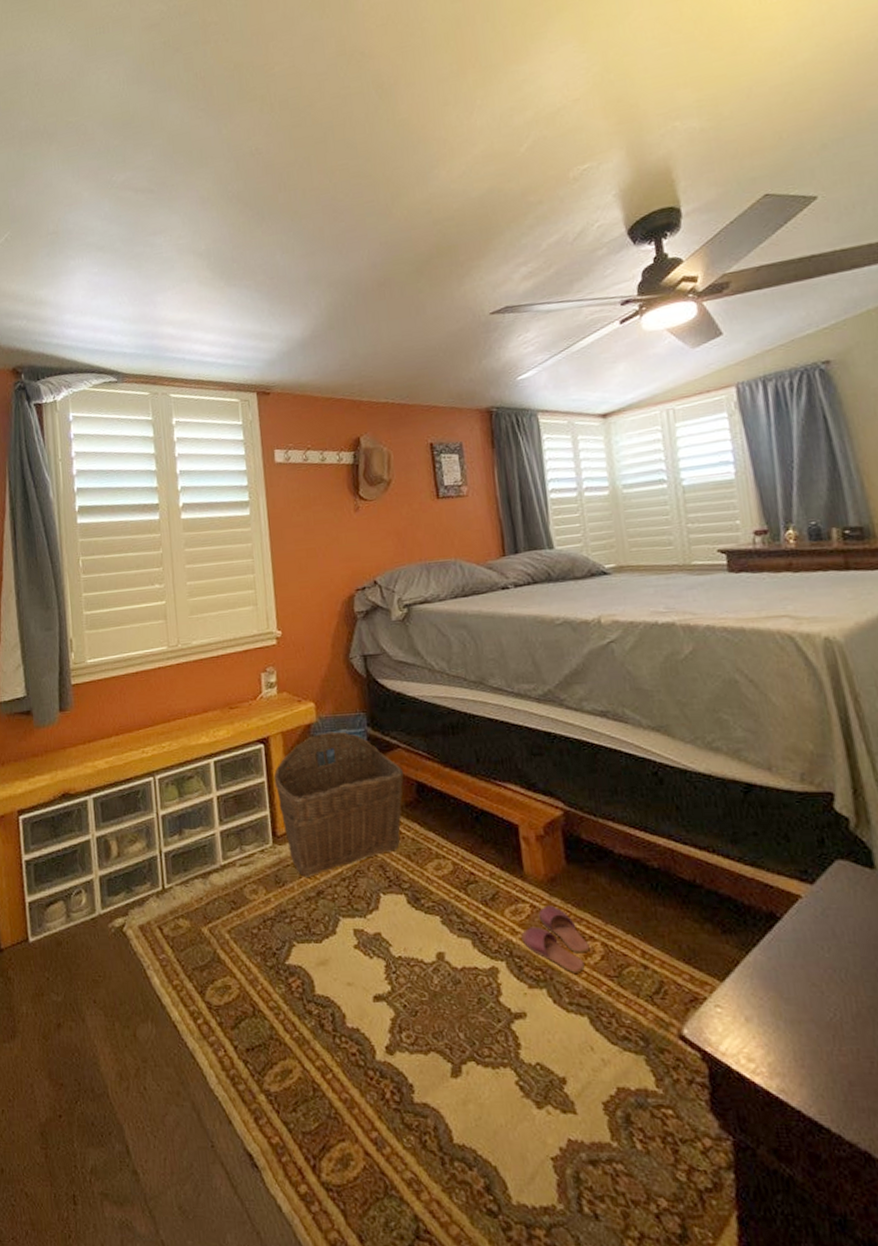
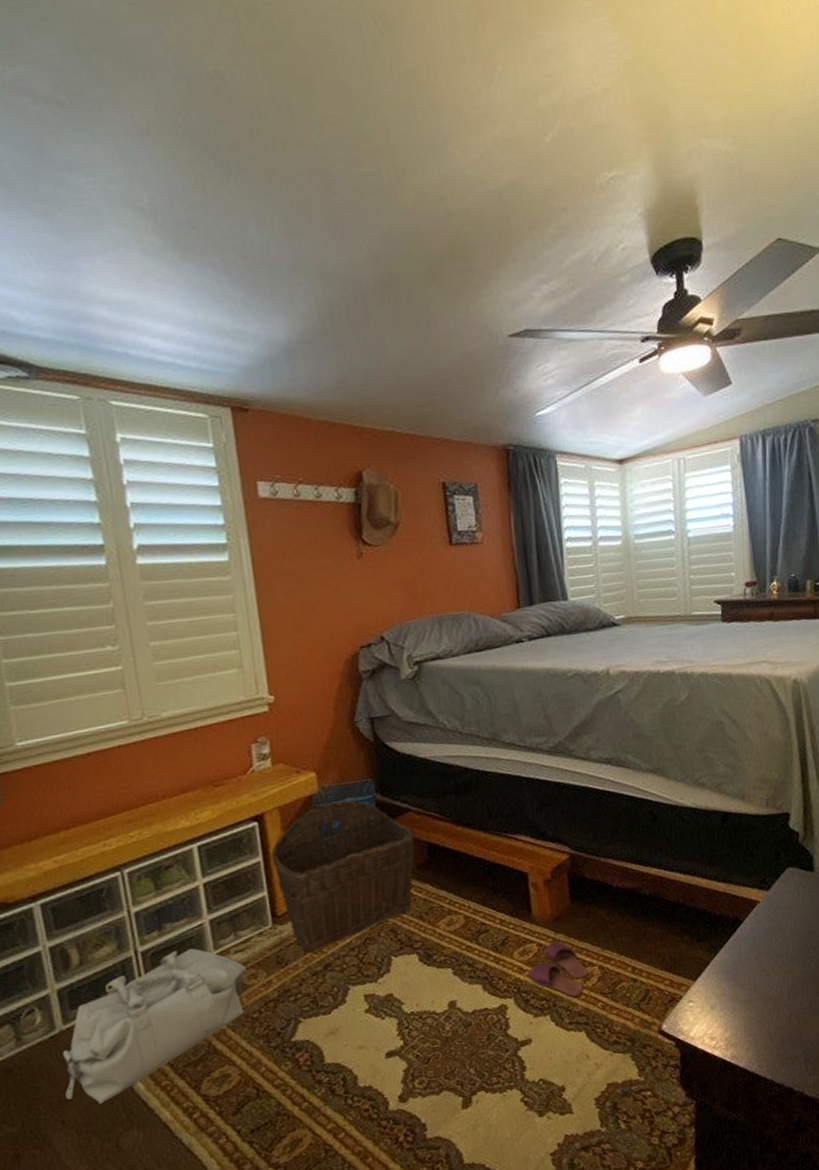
duffel bag: none [98,855,249,991] -> present [62,948,247,1105]

